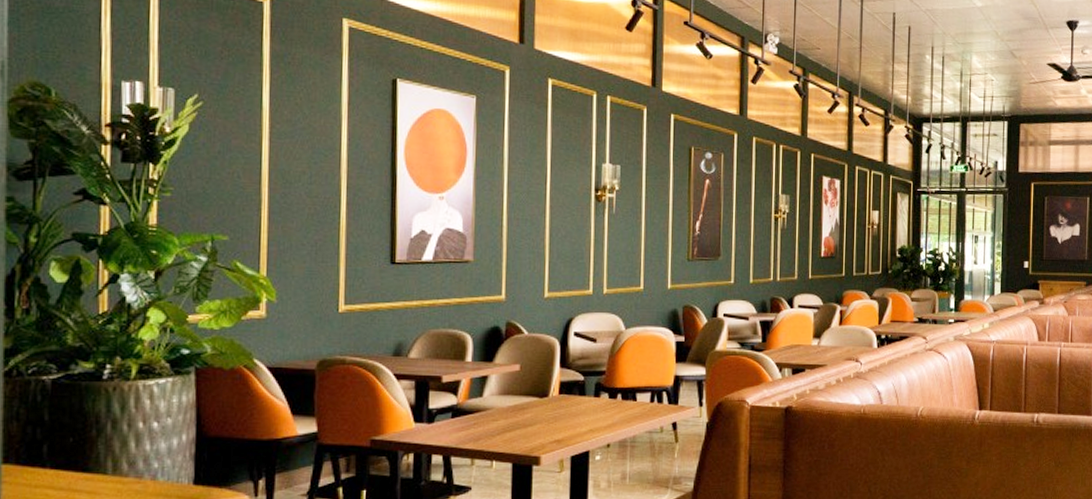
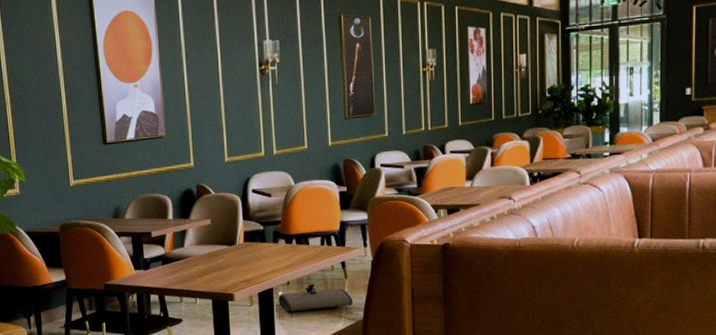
tool roll: none [595,447,683,480] -> present [278,283,354,312]

